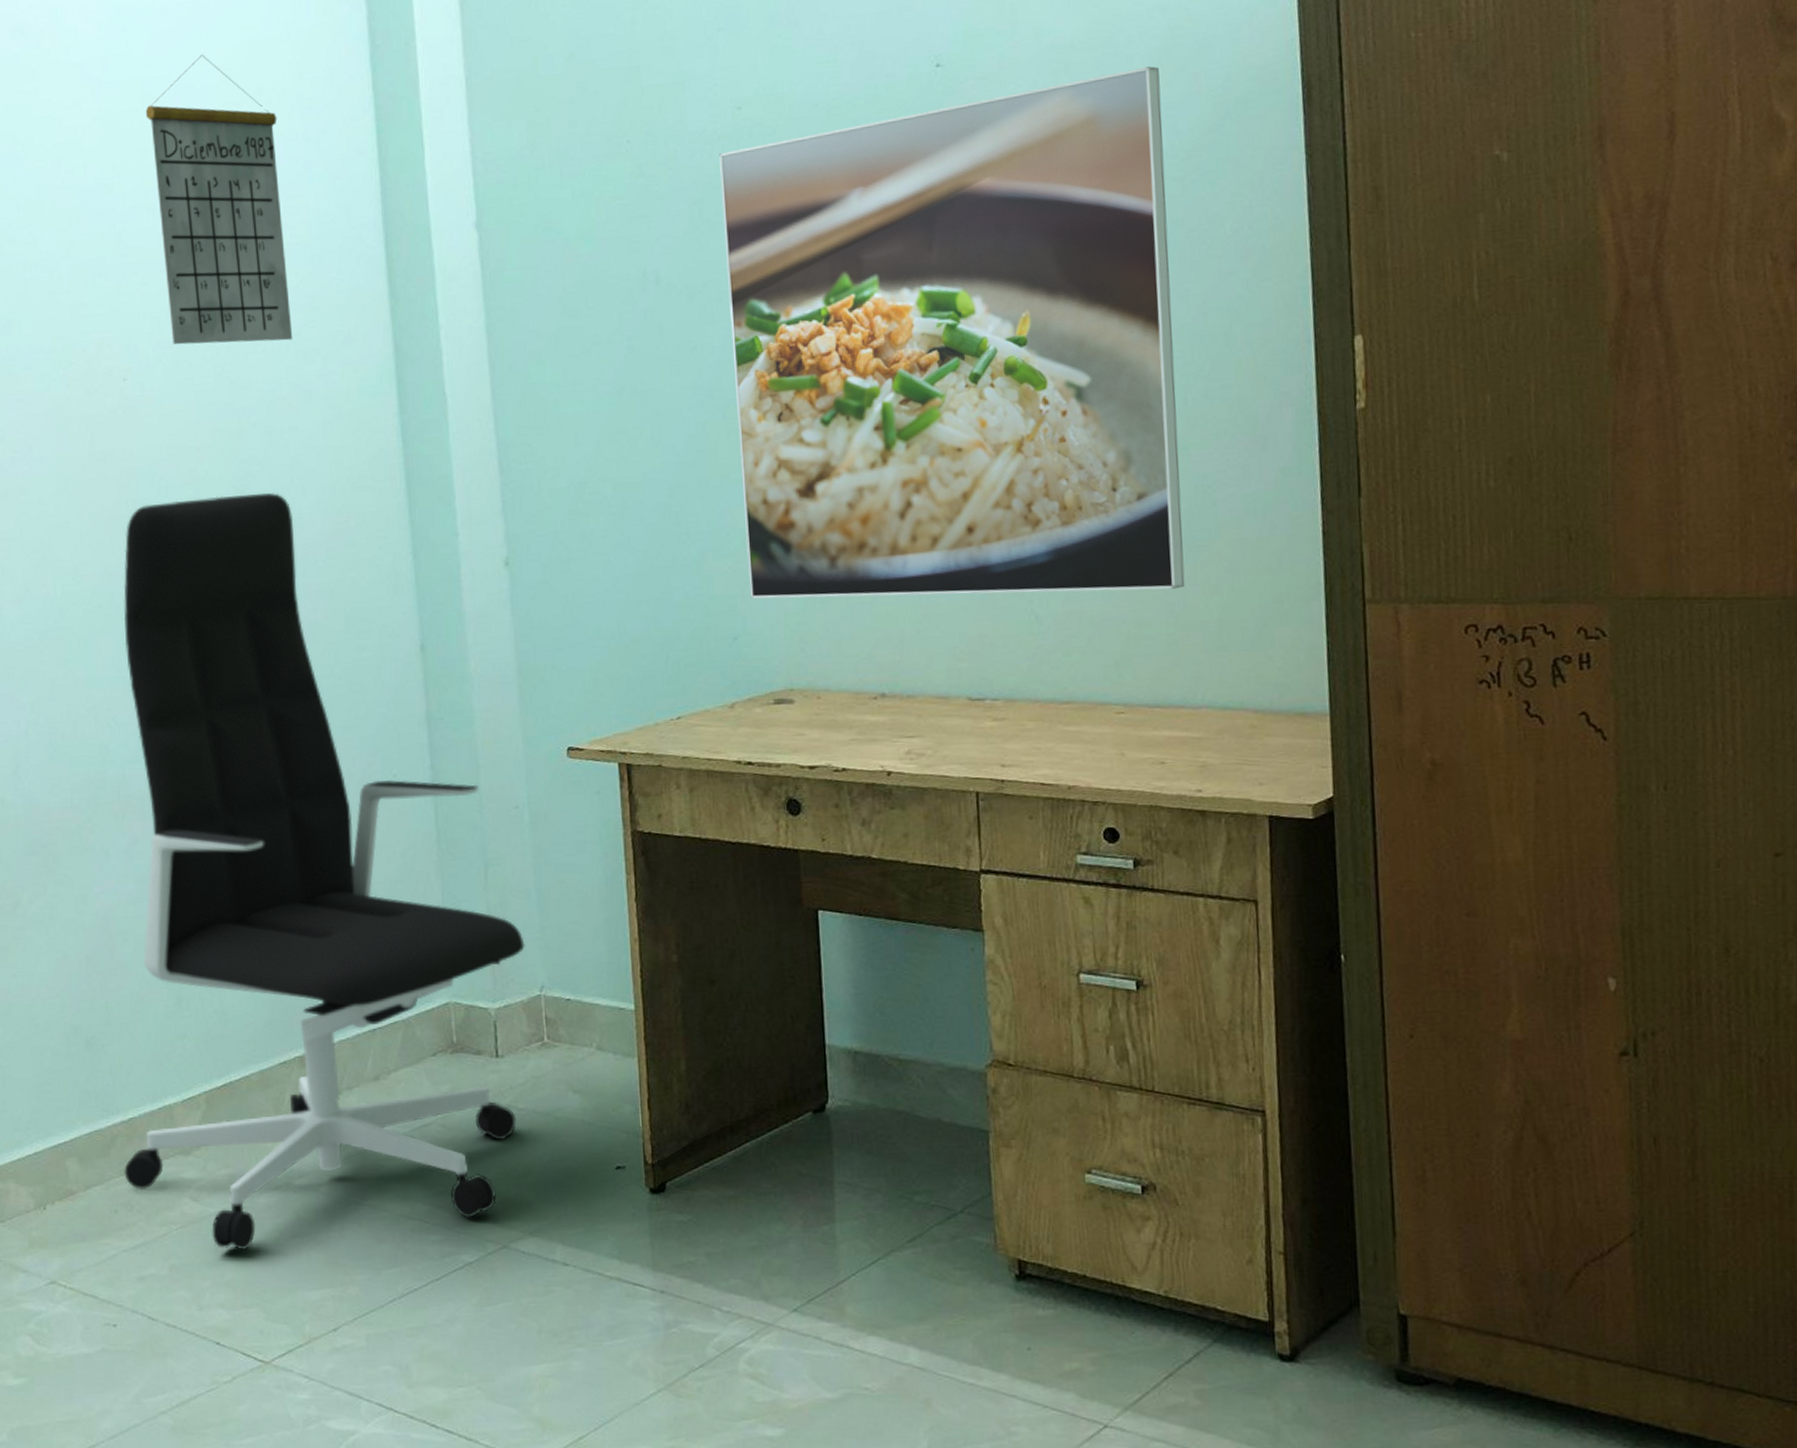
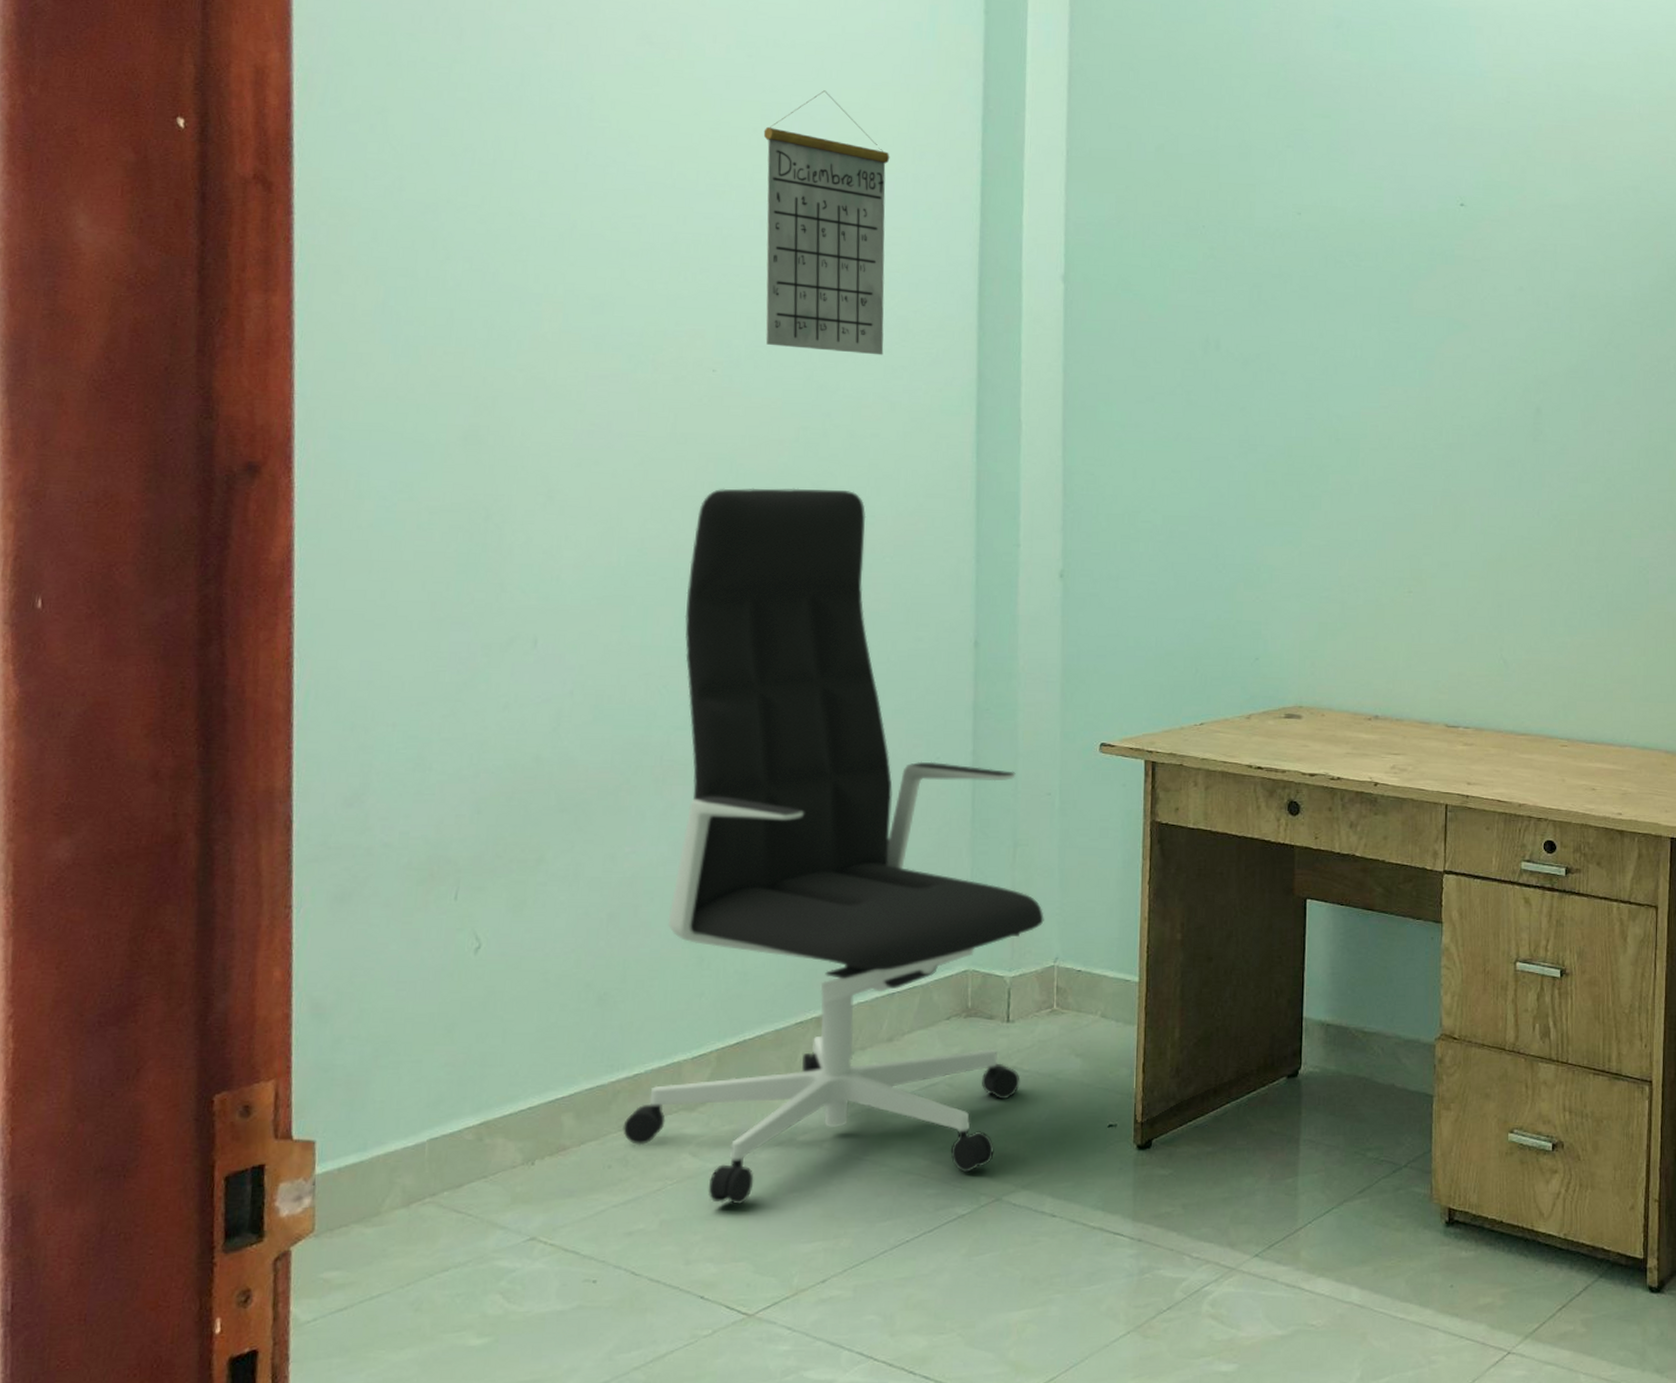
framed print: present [719,66,1185,599] -> none [1272,232,1629,648]

